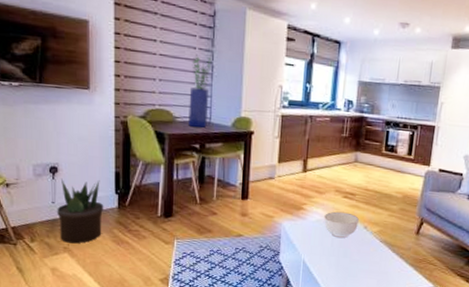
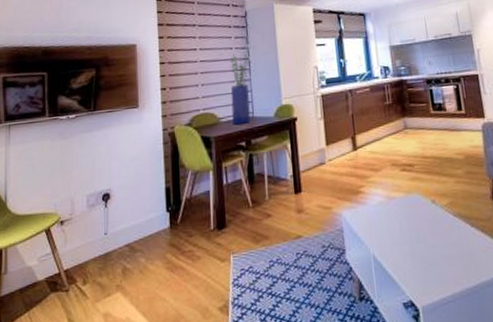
planter: present [57,178,104,244] -> none [109,200,156,279]
bowl: present [324,211,359,239] -> none [385,187,425,220]

